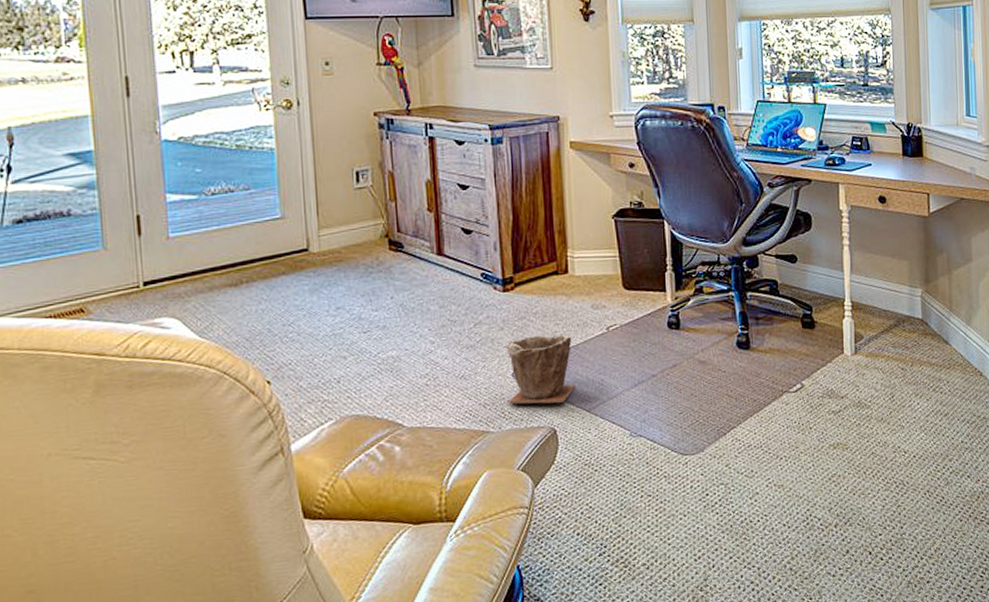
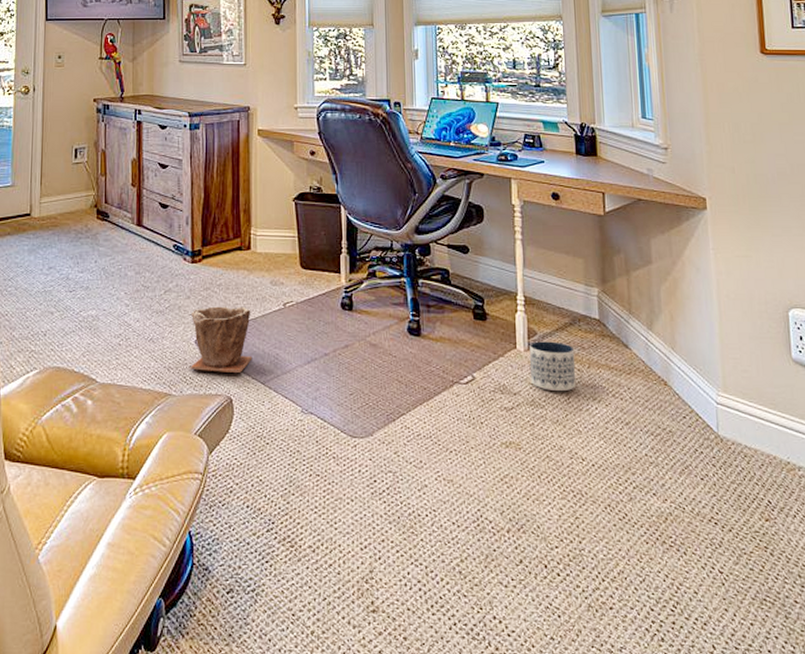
planter: none [856,343,900,392] -> present [529,341,576,392]

